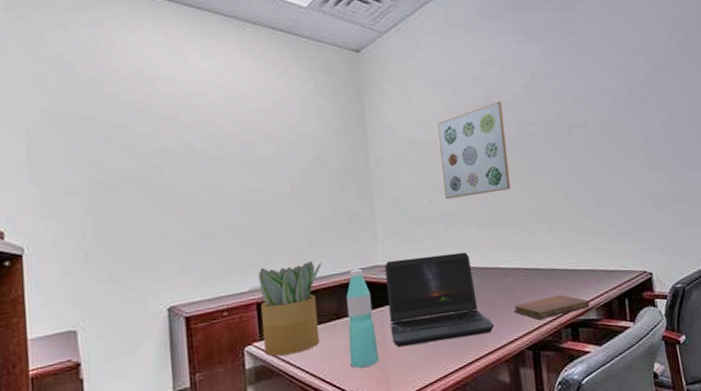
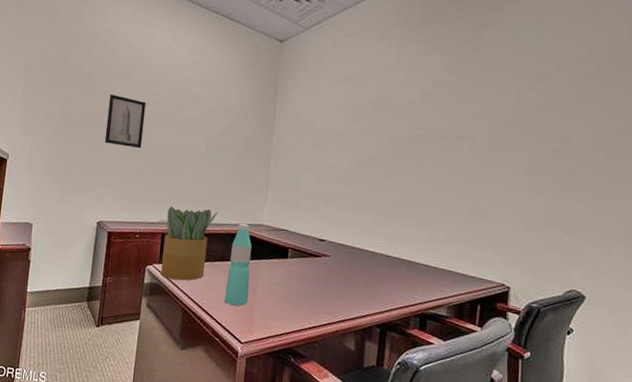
wall art: none [153,145,209,208] -> present [104,94,146,149]
laptop computer: present [385,252,495,348] -> none [262,222,352,304]
wall art: present [438,101,510,200] -> none [331,103,399,184]
notebook: present [513,294,590,320] -> none [371,285,443,305]

